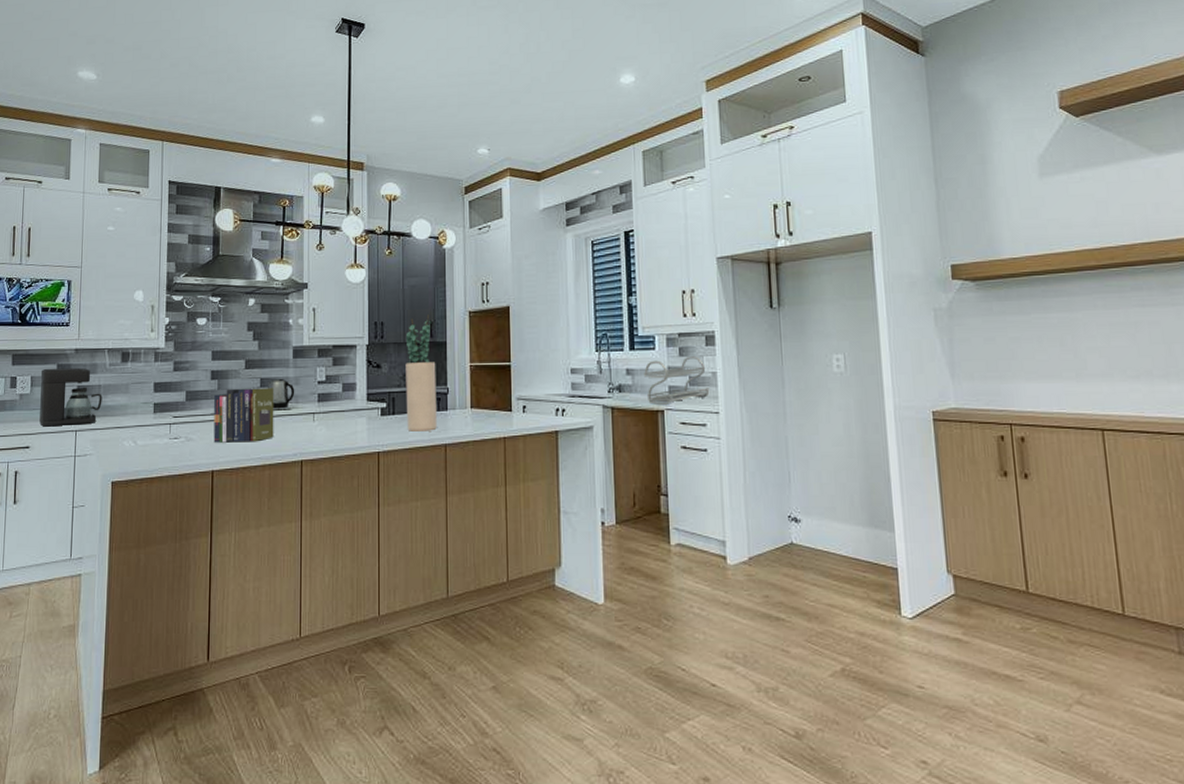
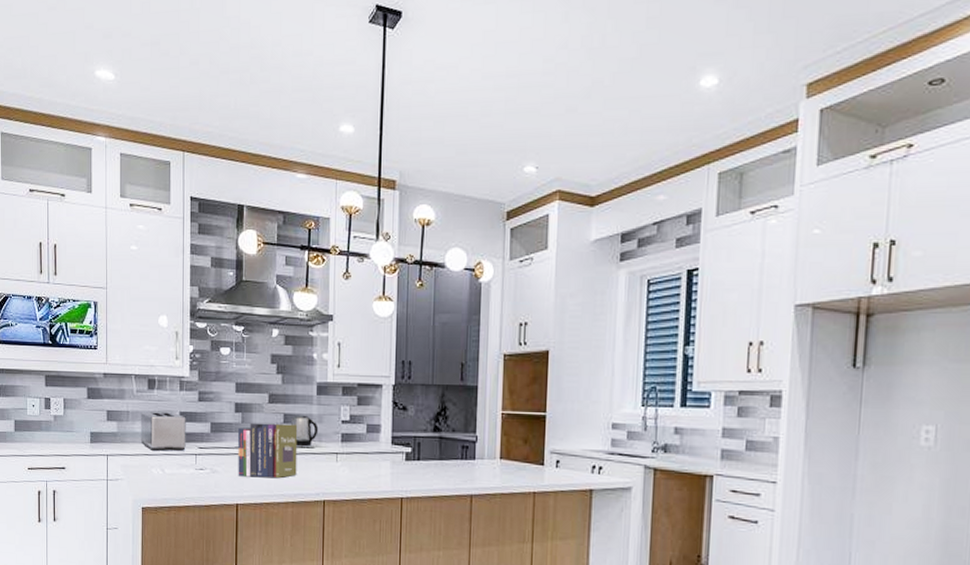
coffee maker: present [39,367,102,427] -> none [72,391,131,450]
toaster: none [112,382,161,423] -> present [140,410,186,451]
vase: present [405,314,437,433] -> none [432,355,466,481]
dish rack: present [644,355,710,406] -> none [694,416,769,471]

